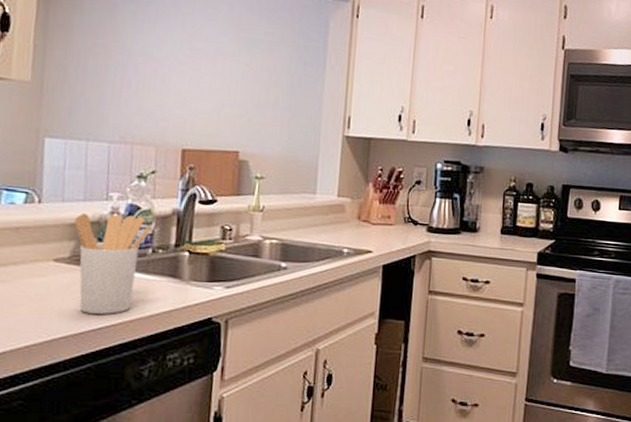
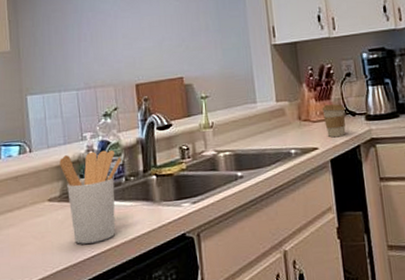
coffee cup: none [384,209,409,244] -> present [322,104,346,137]

